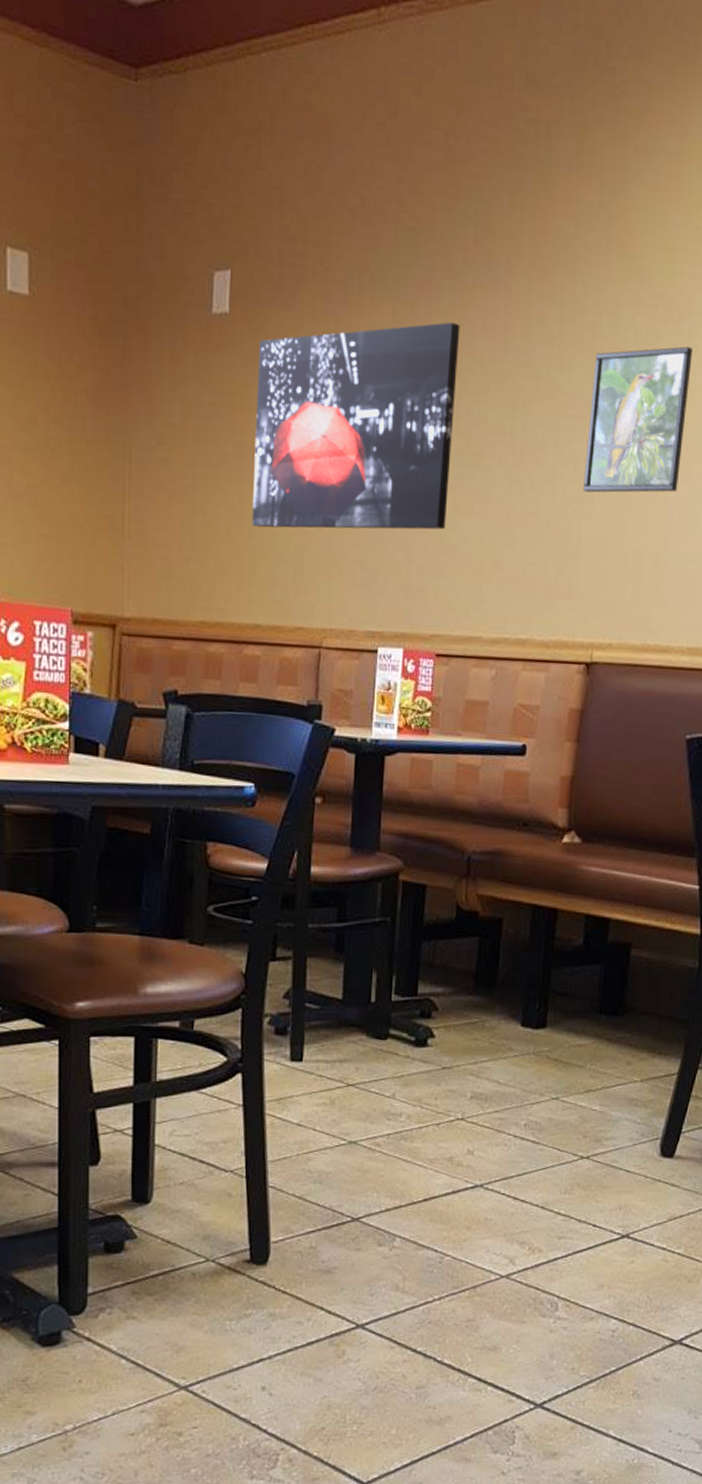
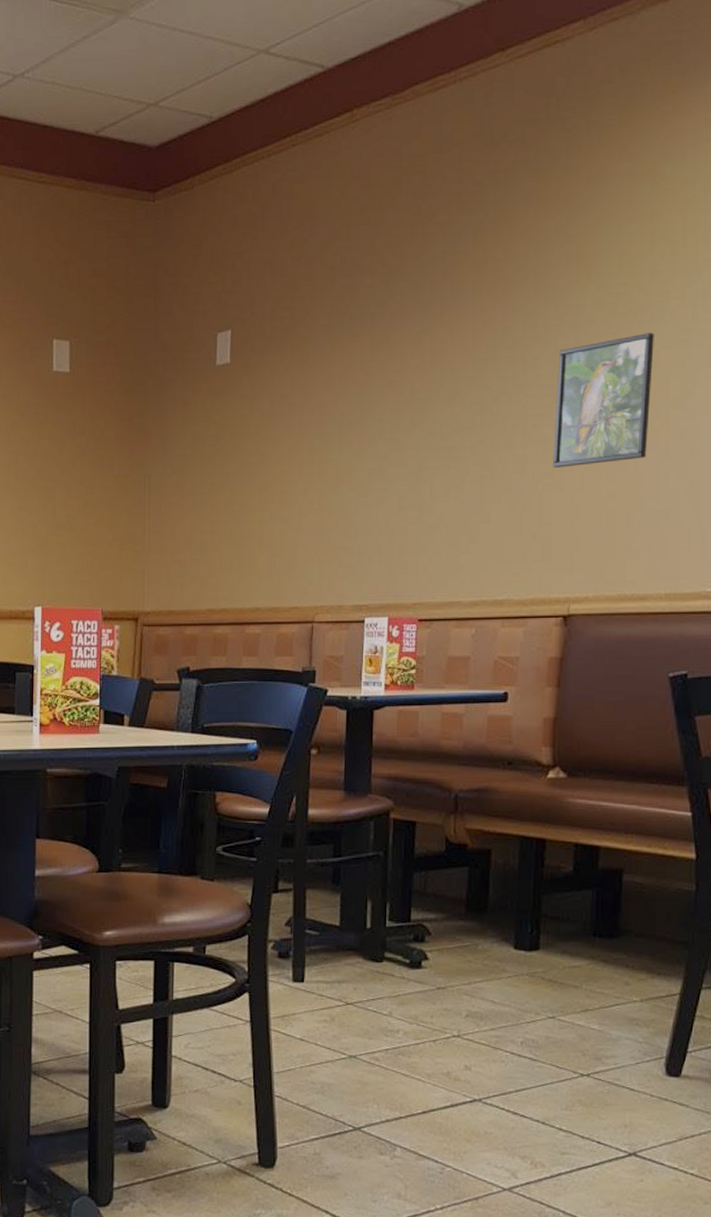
wall art: present [252,322,460,530] -> none [251,343,432,529]

